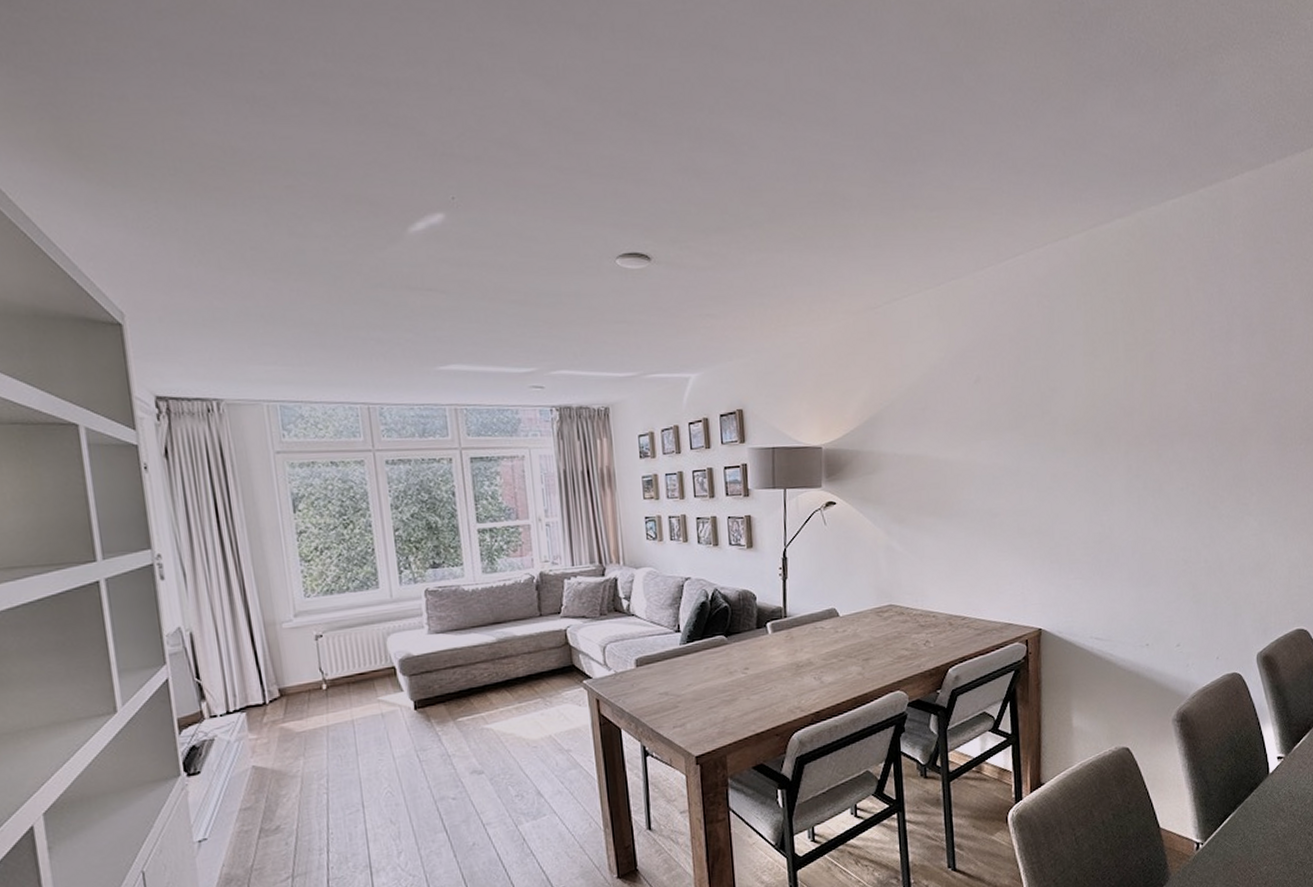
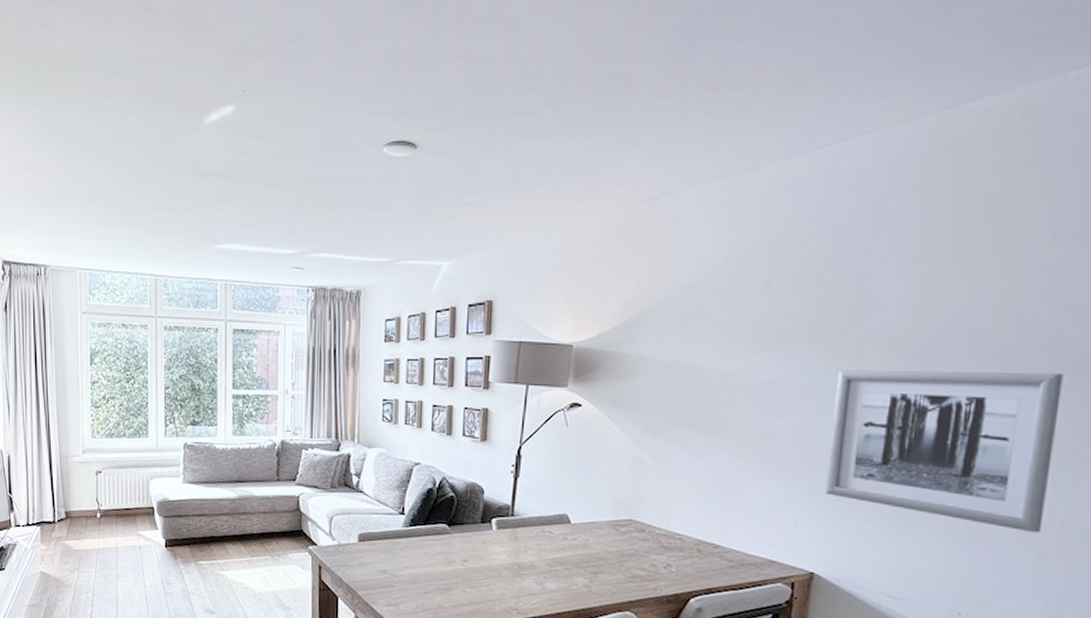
wall art: none [1039,441,1193,571] -> present [826,370,1064,533]

